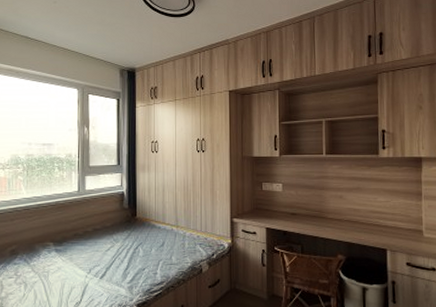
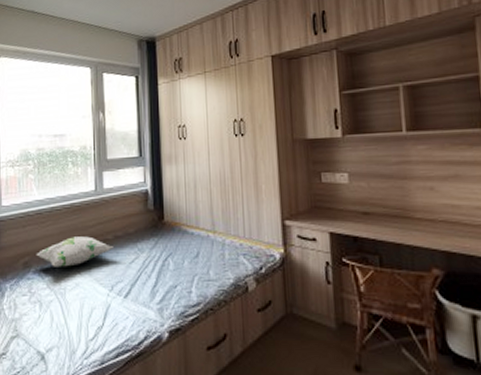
decorative pillow: none [22,229,92,254] -> present [36,236,114,267]

